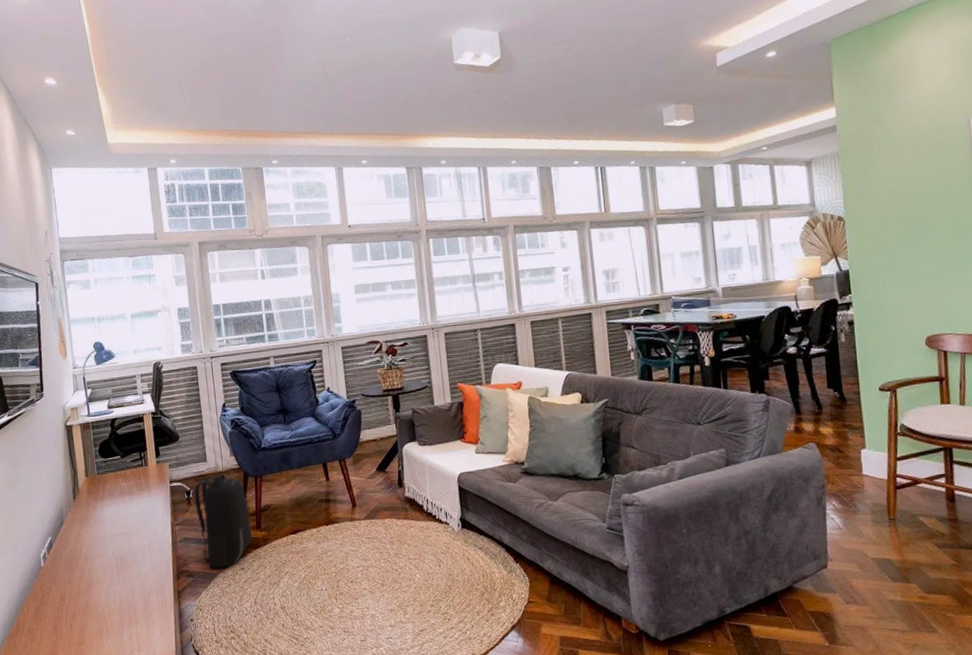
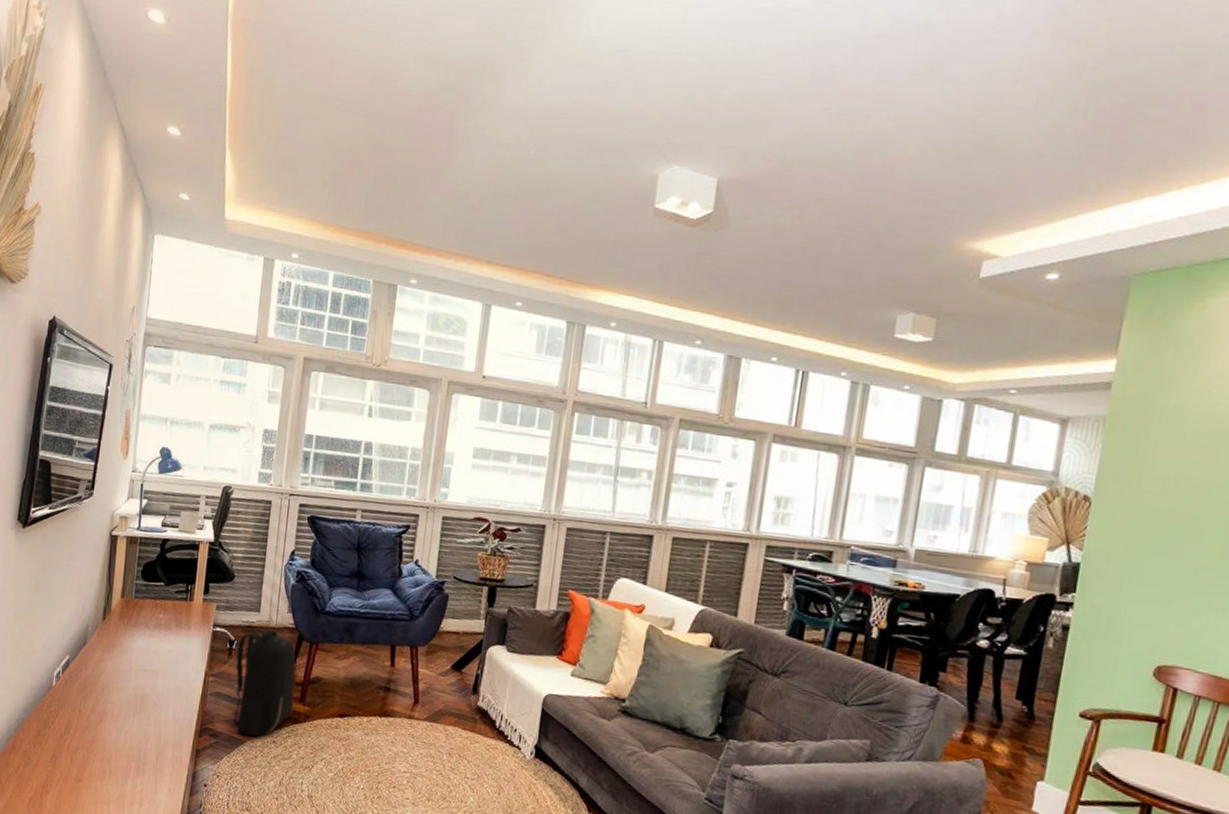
mug: none [121,390,140,409] -> present [177,510,201,534]

